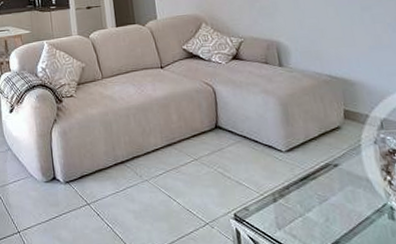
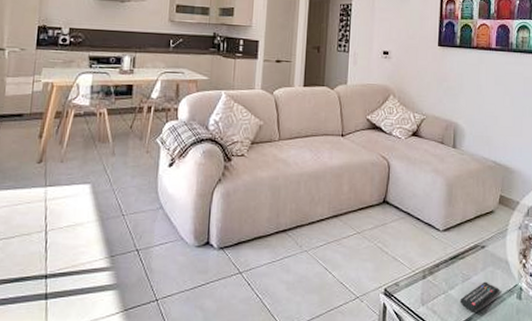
remote control: none [320,202,366,234] -> present [459,281,499,311]

